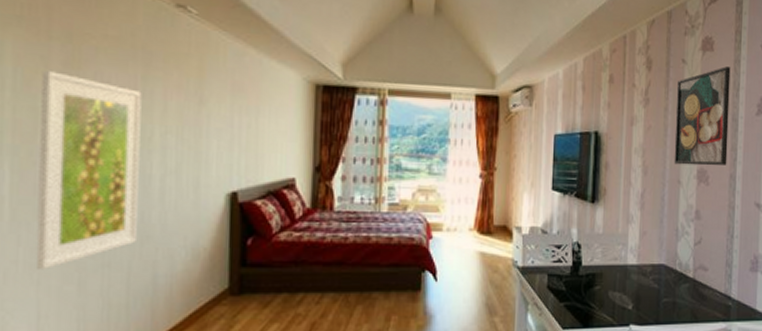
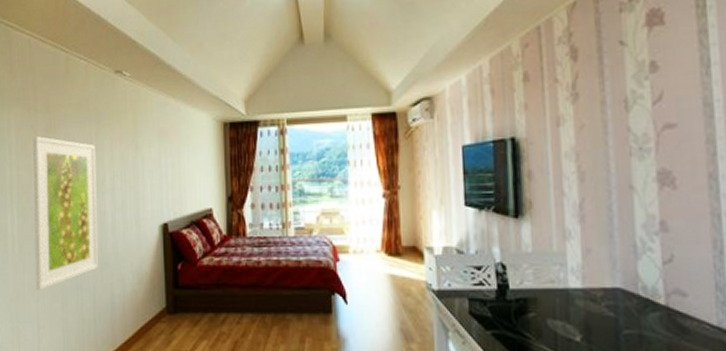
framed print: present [674,66,731,166] -> none [615,40,702,167]

